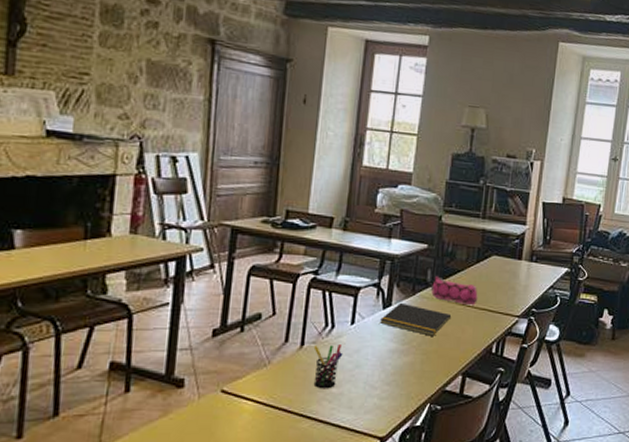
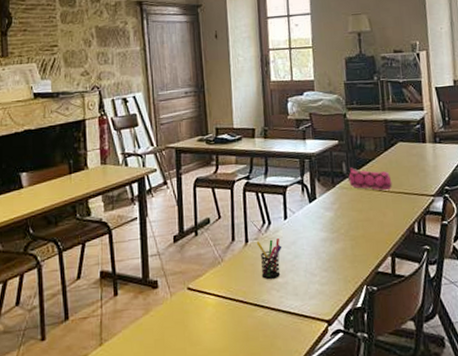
notepad: present [380,302,452,336] -> none [309,195,372,223]

